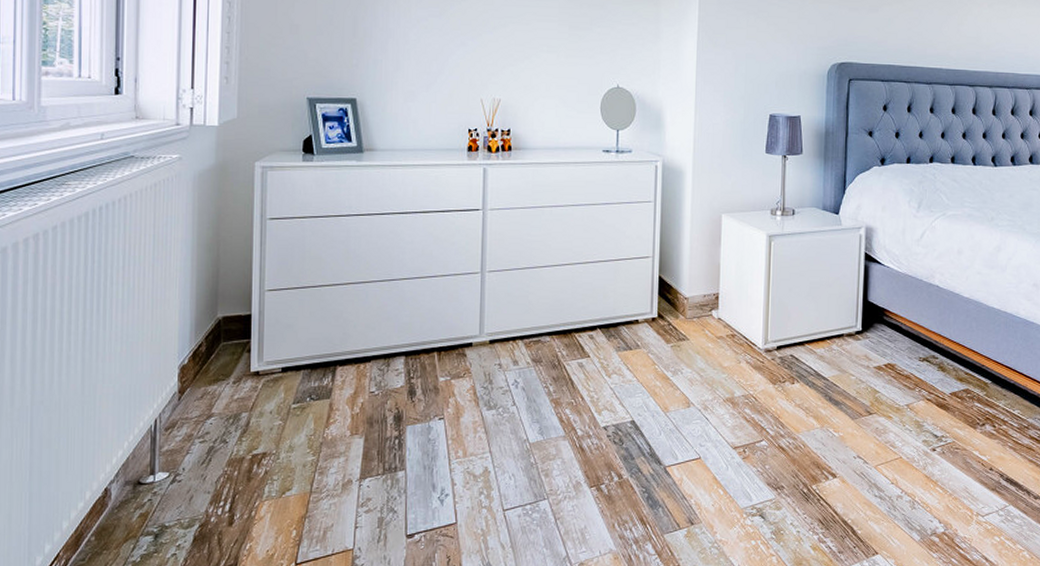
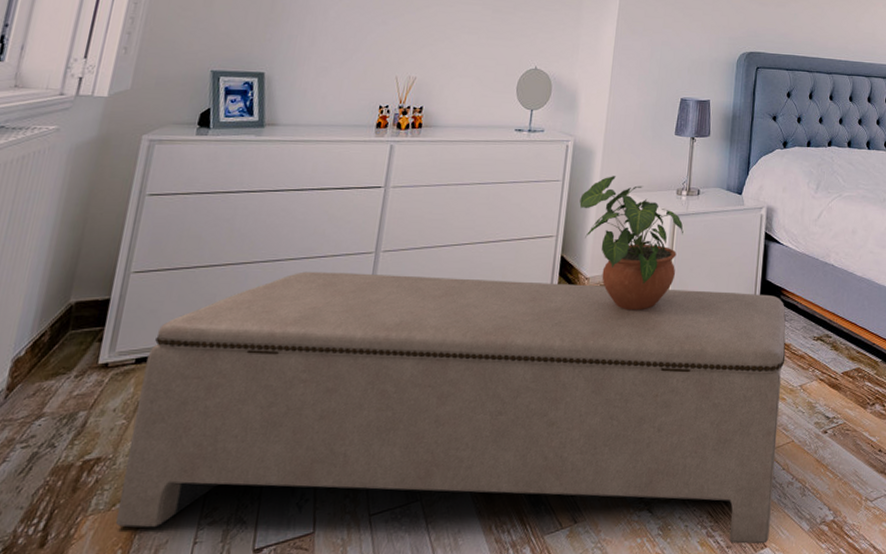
bench: none [287,290,891,551] -> present [115,271,786,544]
potted plant: none [673,196,780,330] -> present [579,176,684,311]

